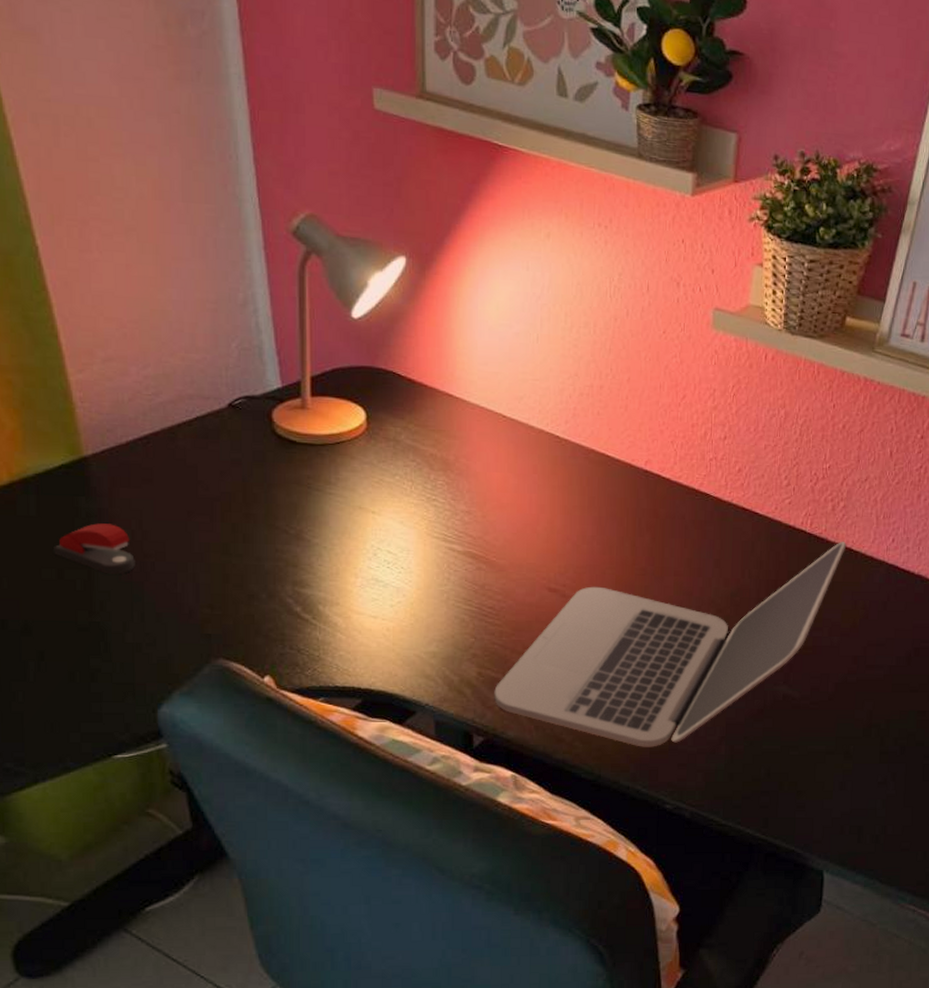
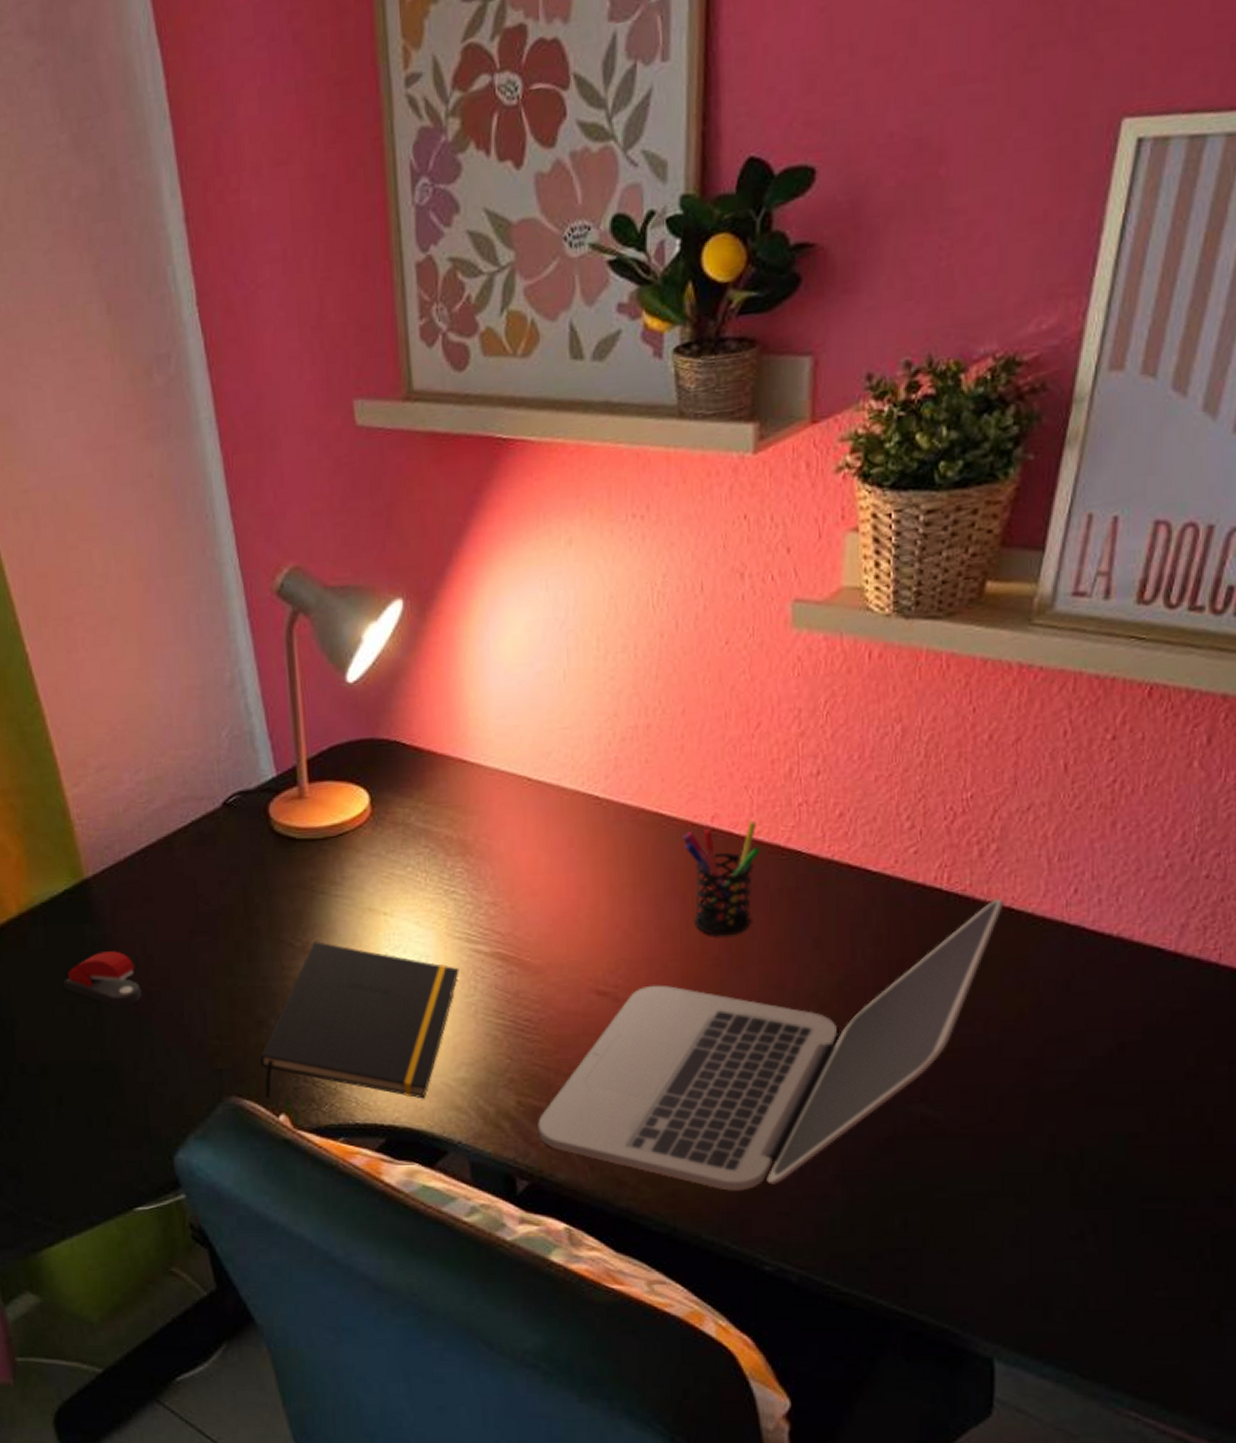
notepad: none [249,530,436,668] -> present [260,941,459,1099]
pen holder: none [621,468,680,553] -> present [681,821,760,937]

